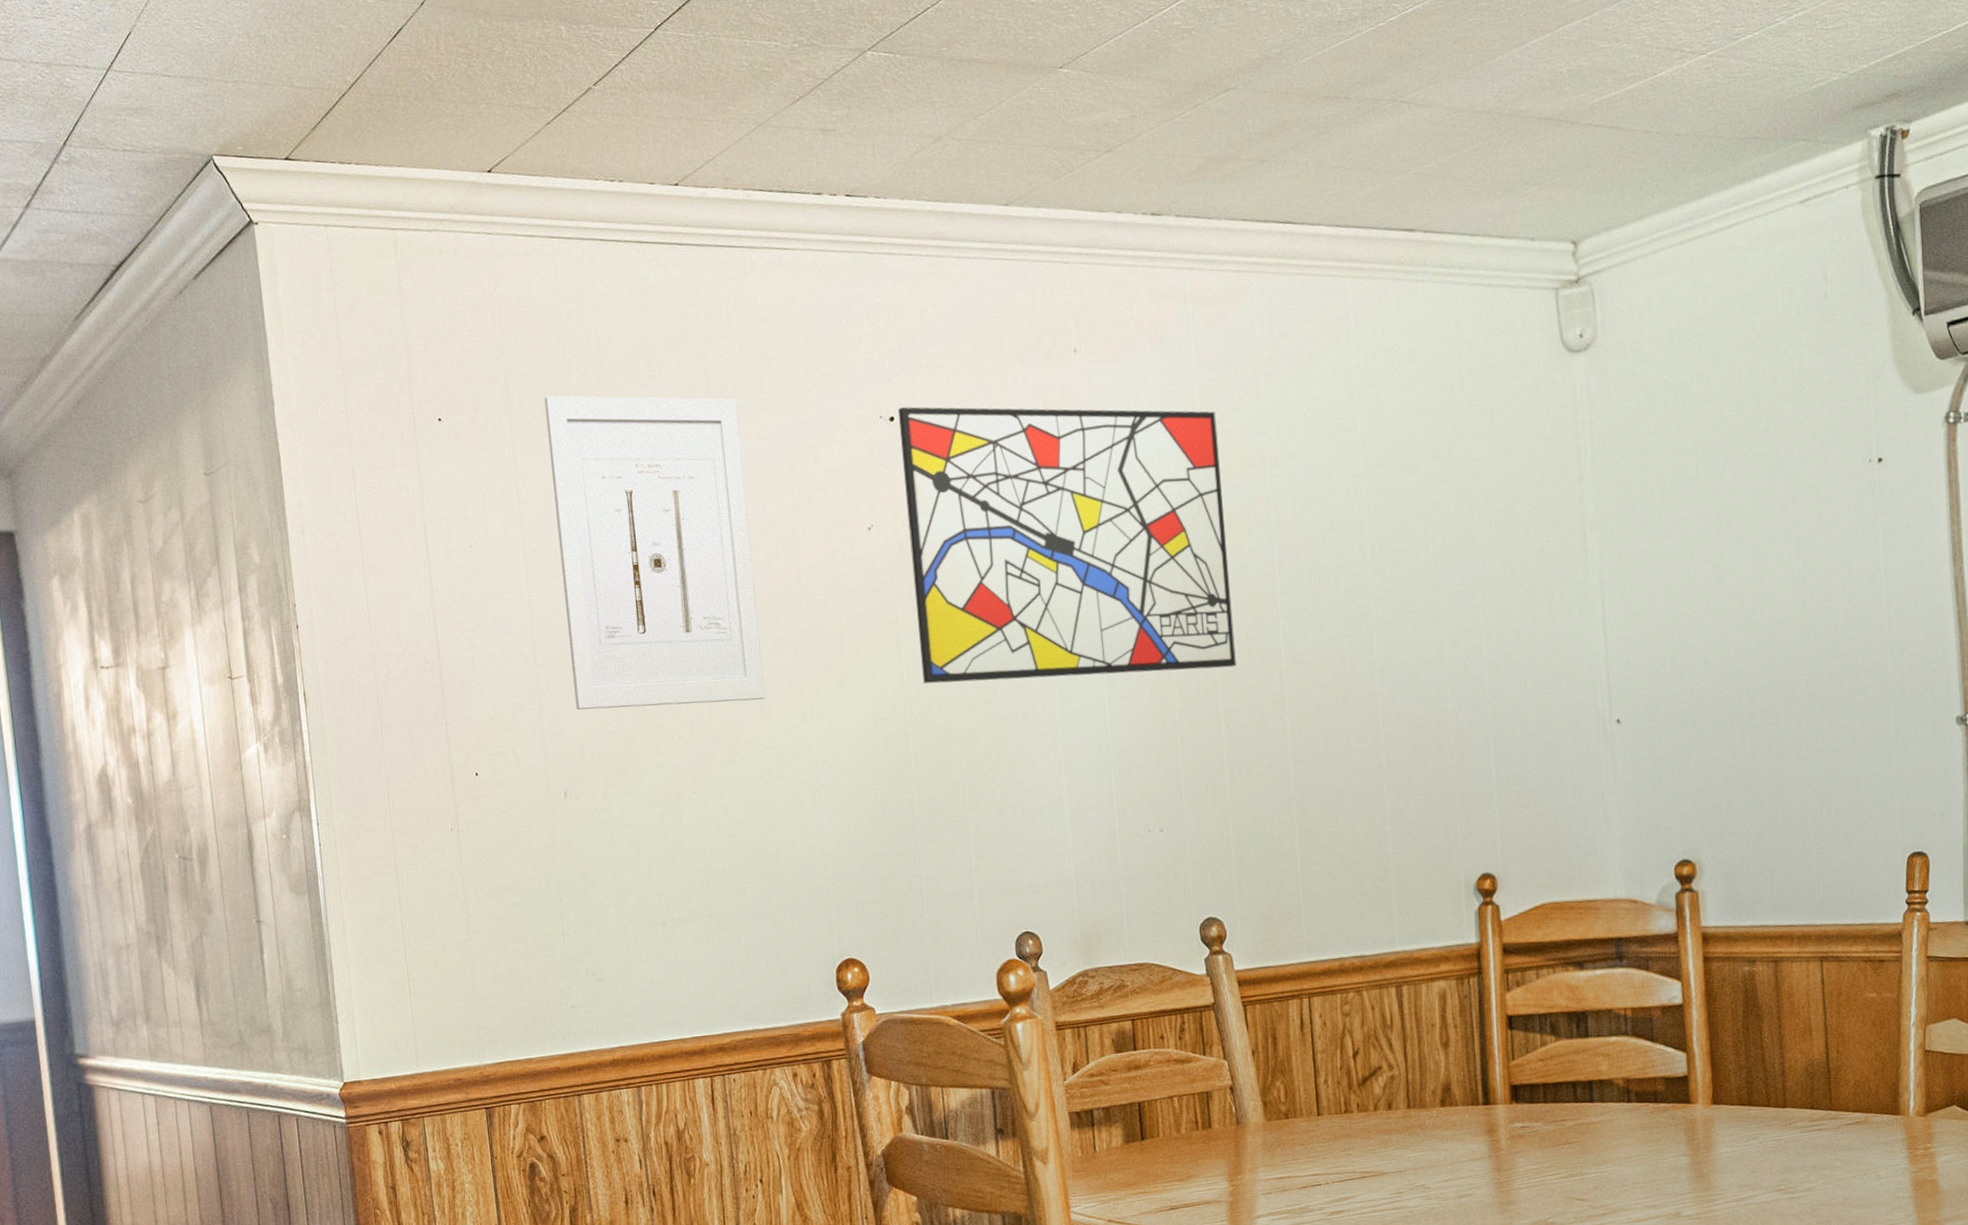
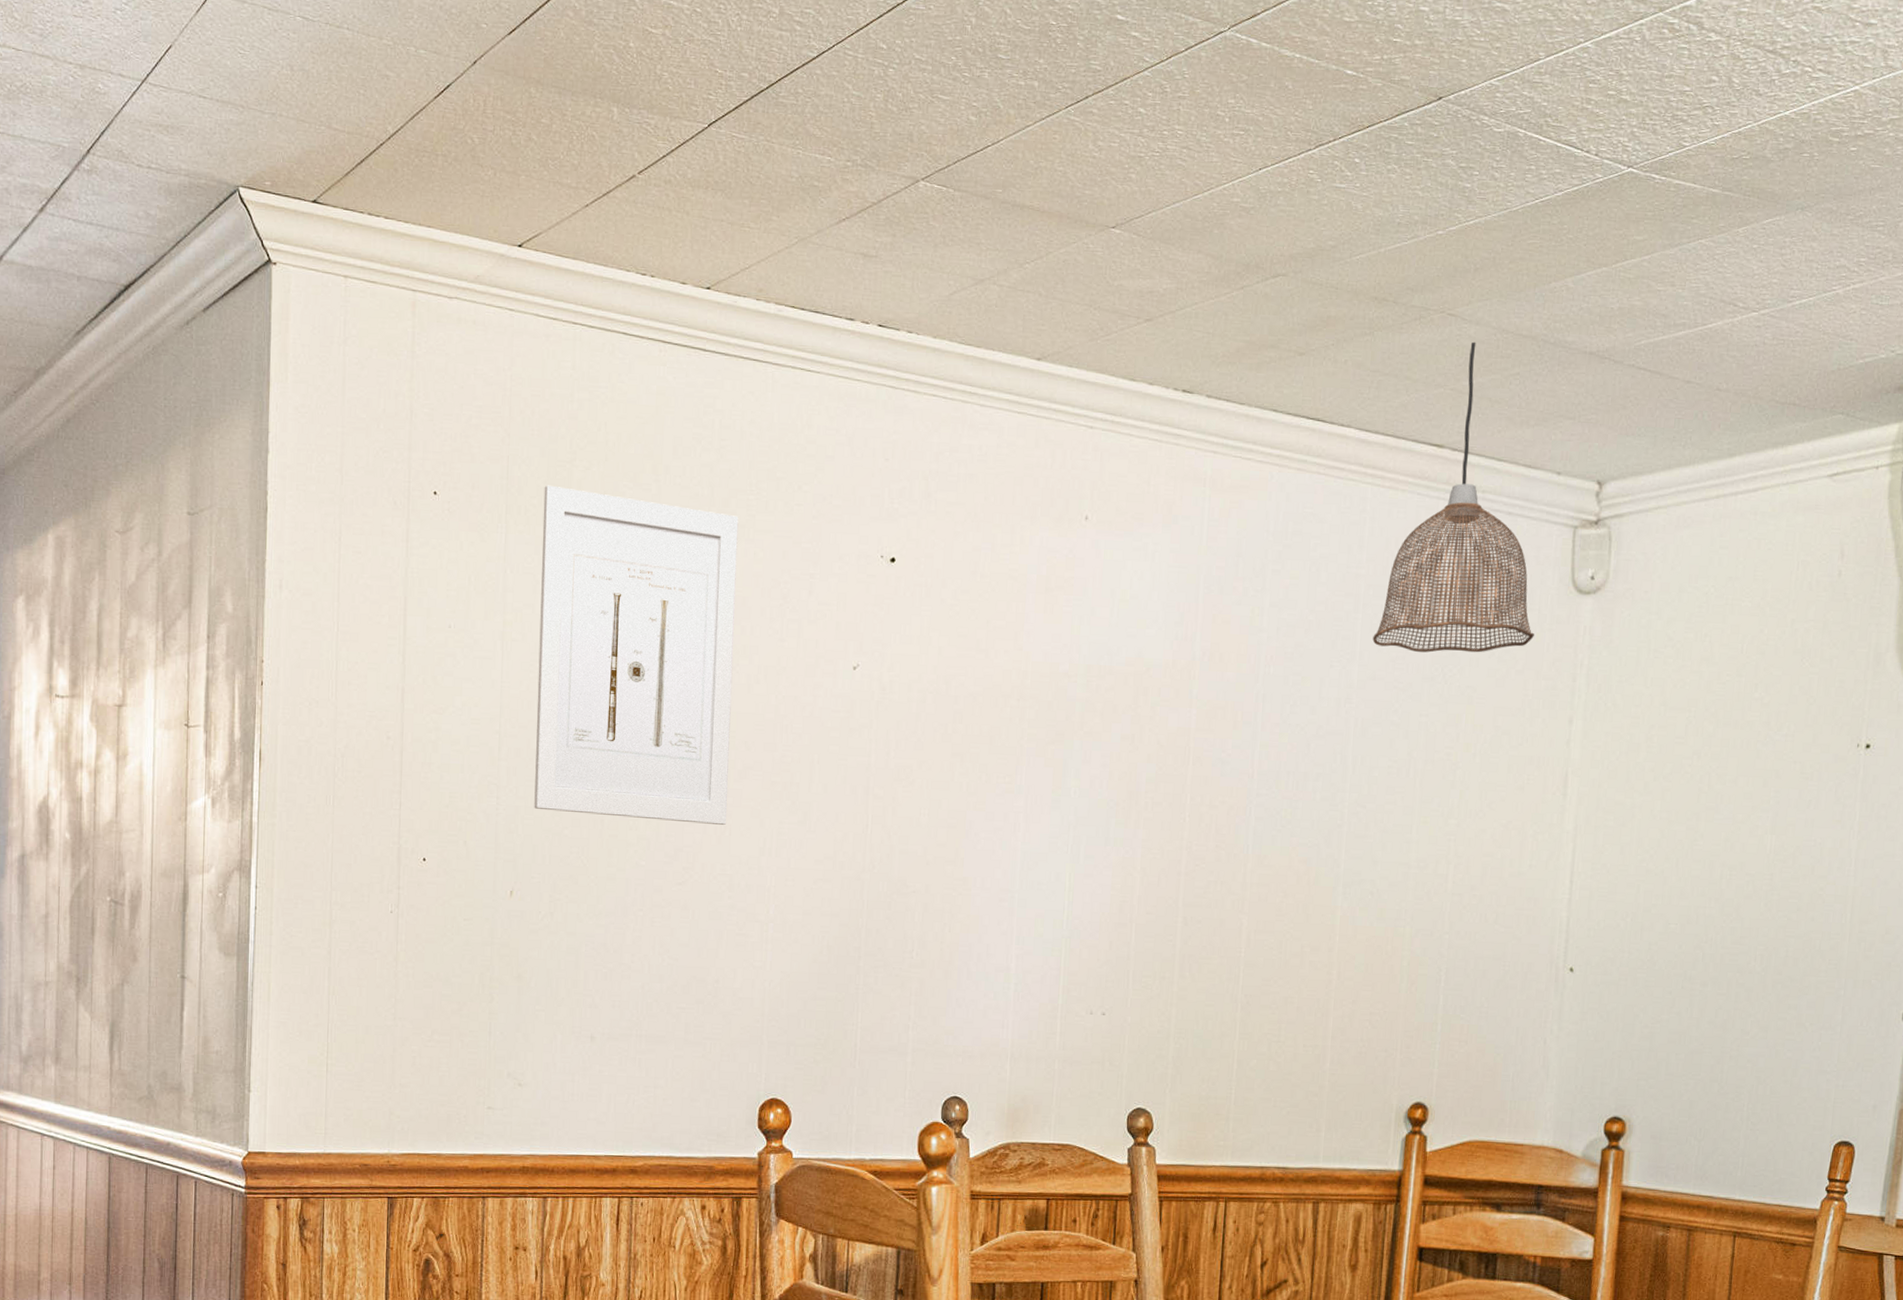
wall art: present [897,406,1236,684] -> none [887,550,1218,861]
pendant lamp: none [1373,124,1532,433] -> present [1373,341,1534,653]

